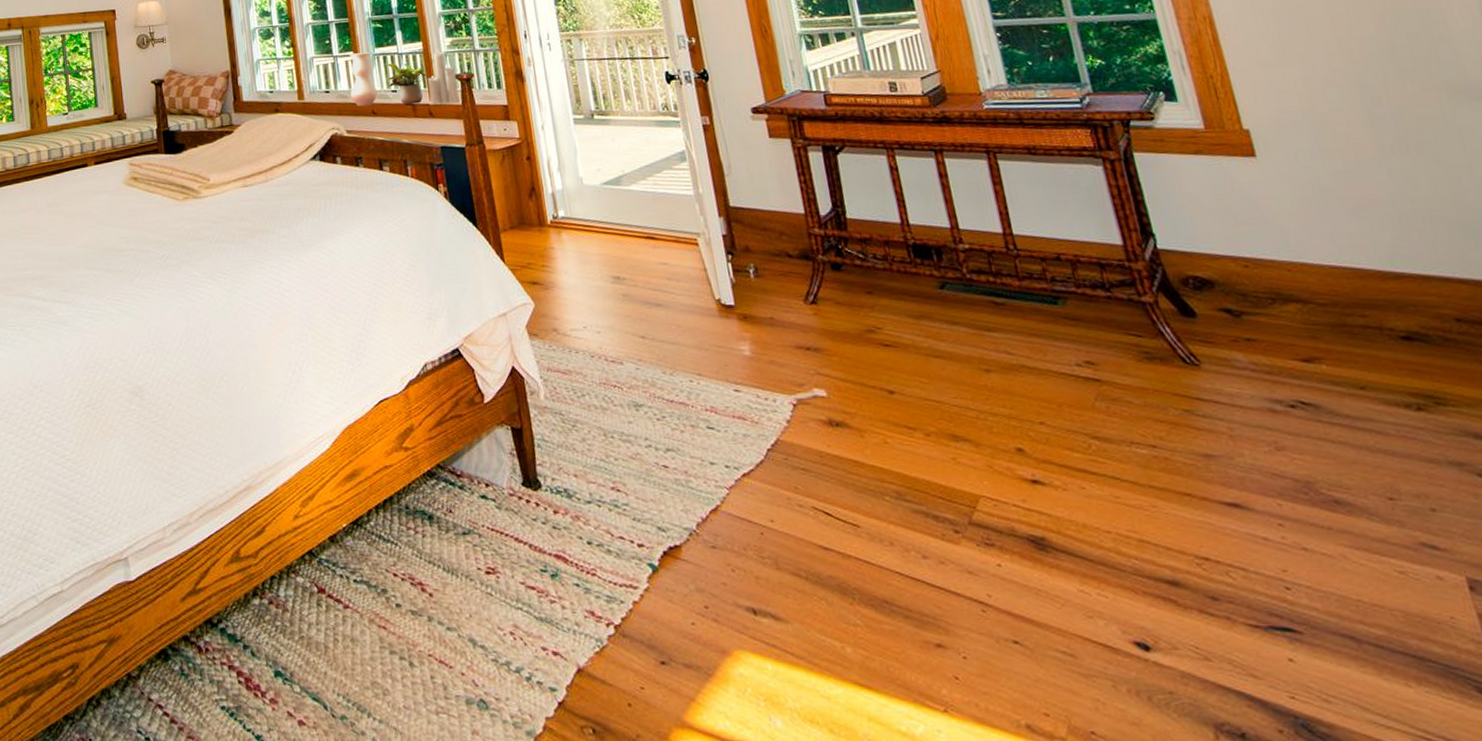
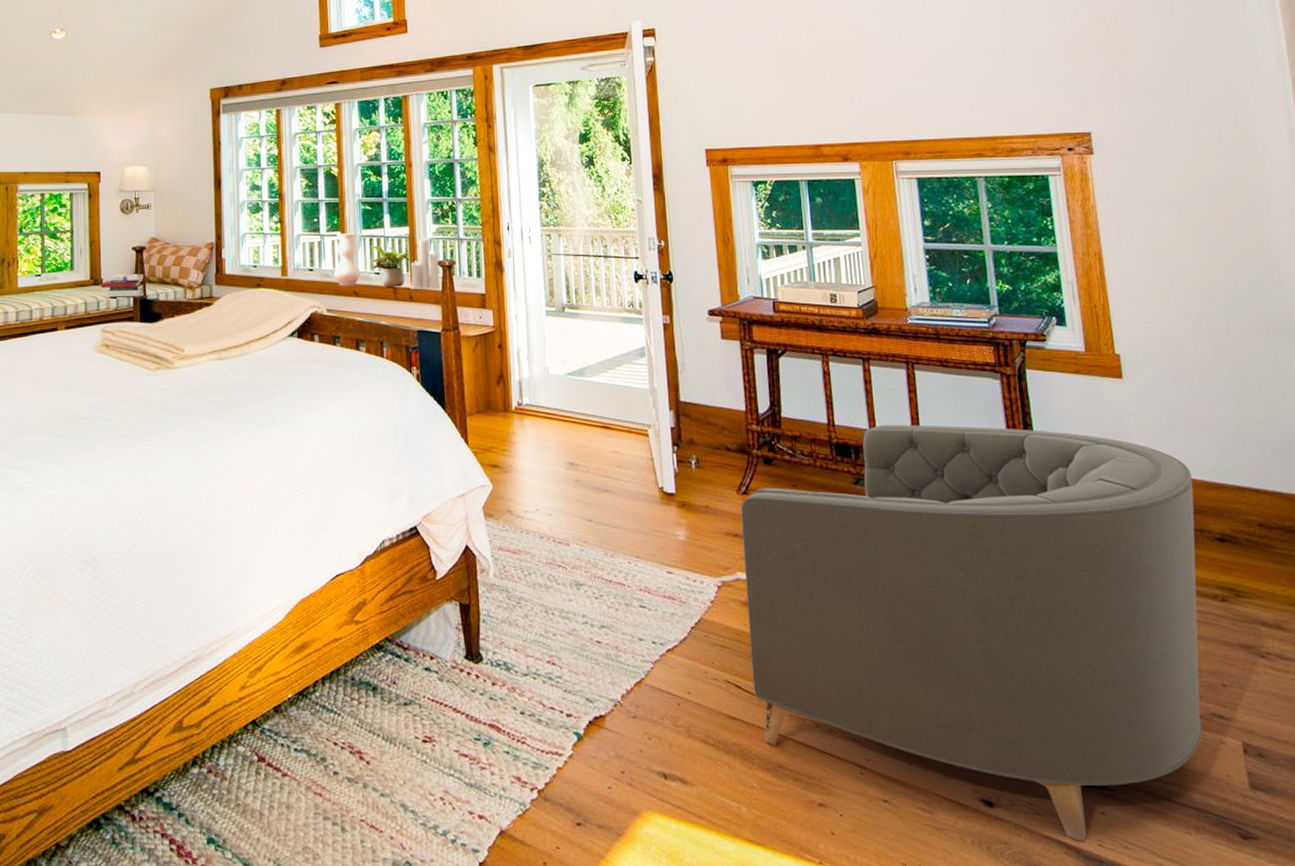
books: none [125,106,167,132] -> present [101,273,144,299]
armchair: none [810,219,1411,694] -> present [741,425,1202,843]

